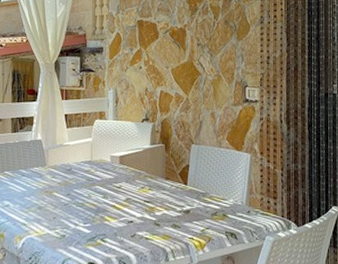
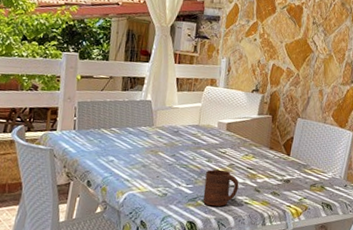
cup: none [102,205,138,245] -> present [203,169,239,207]

